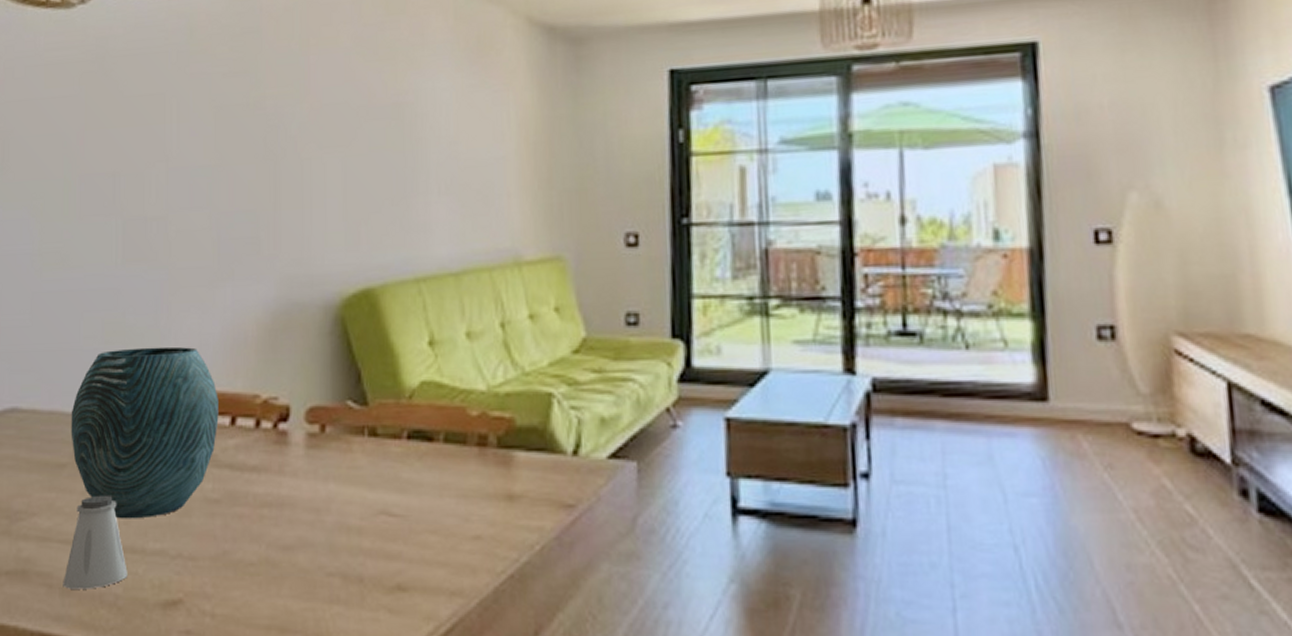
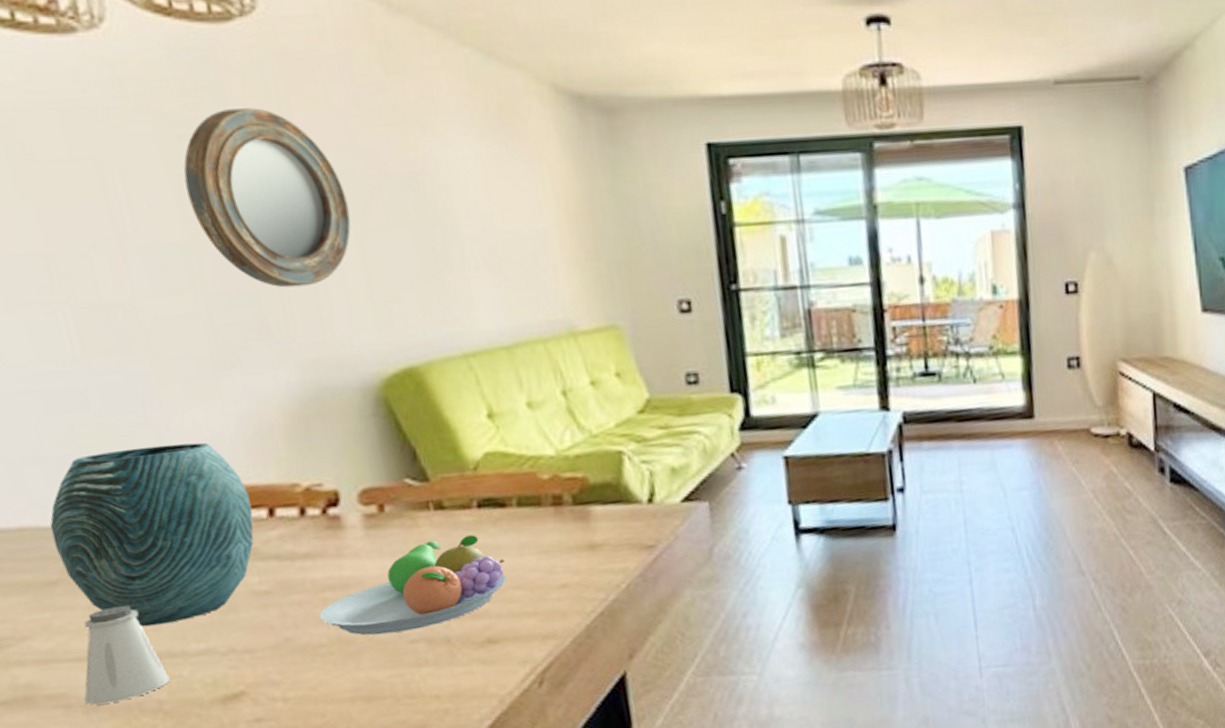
home mirror: none [221,48,340,208] -> present [183,108,351,288]
fruit bowl: none [255,467,424,562] -> present [319,535,506,636]

